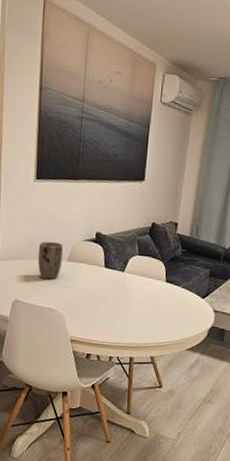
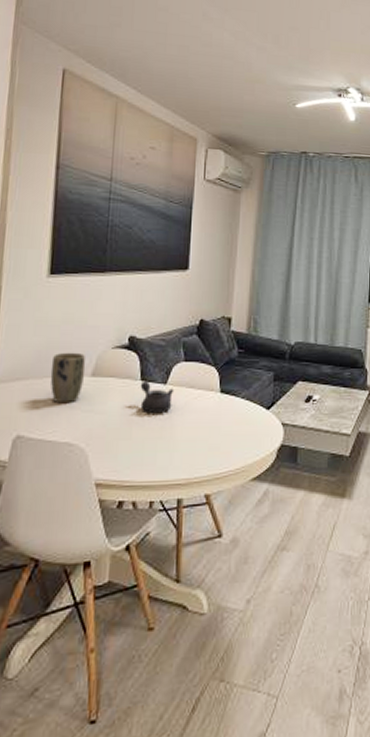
teapot: none [104,268,130,294] -> present [140,381,174,414]

